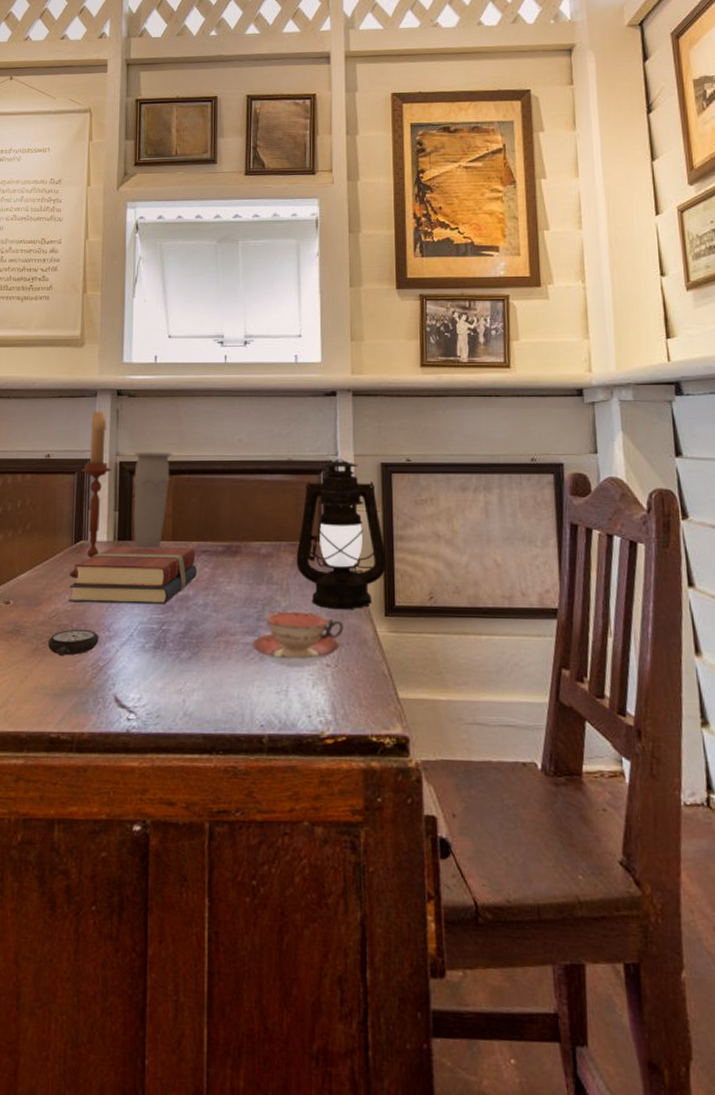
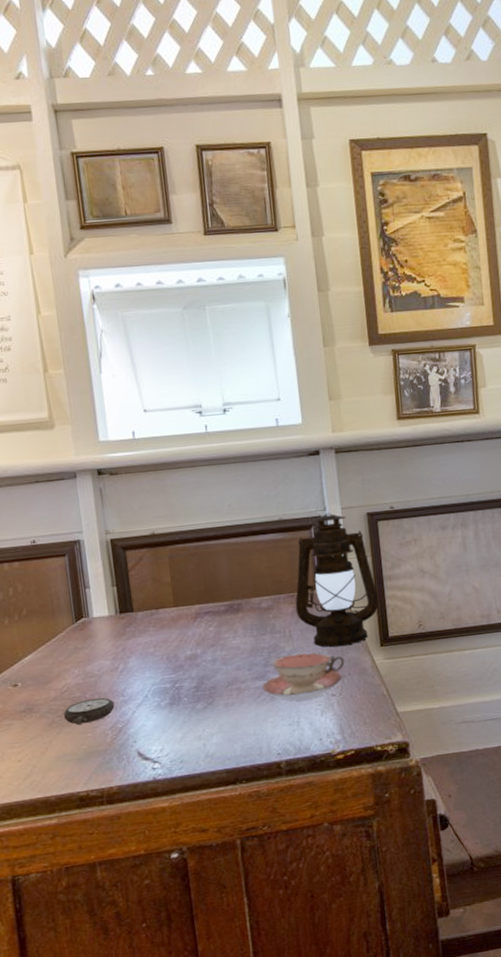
candlestick: present [69,406,112,577] -> none [71,487,104,653]
books: present [69,546,197,605] -> none [76,610,203,676]
vase: present [133,451,173,548] -> none [124,524,165,618]

